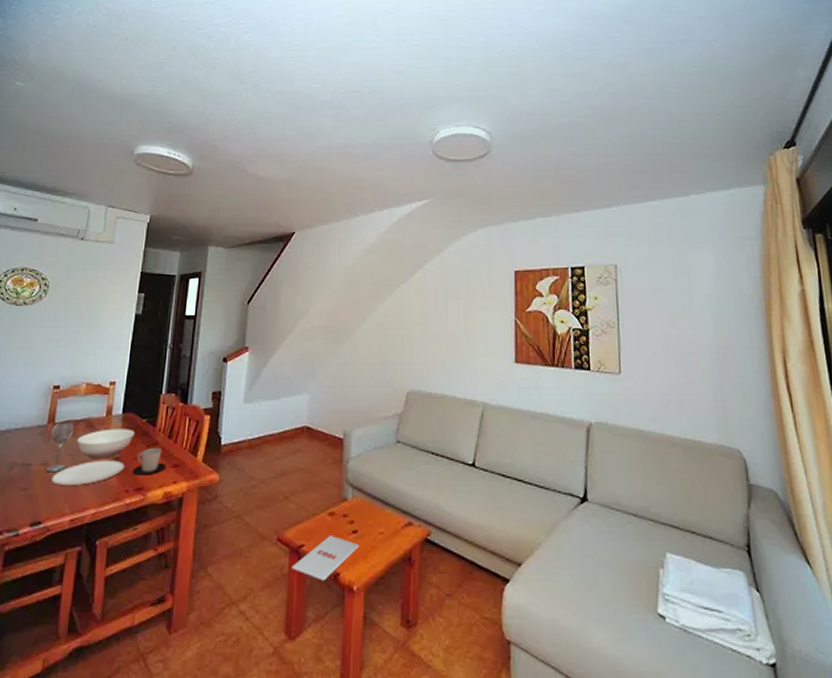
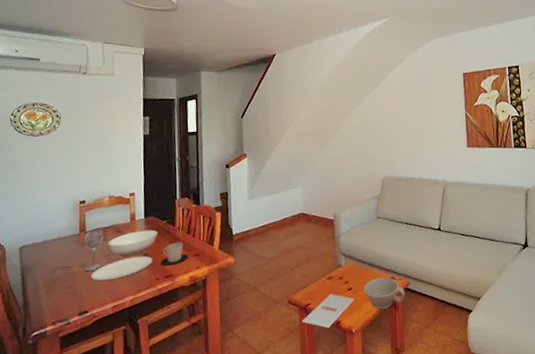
cup: none [372,521,424,563] -> present [363,277,405,309]

